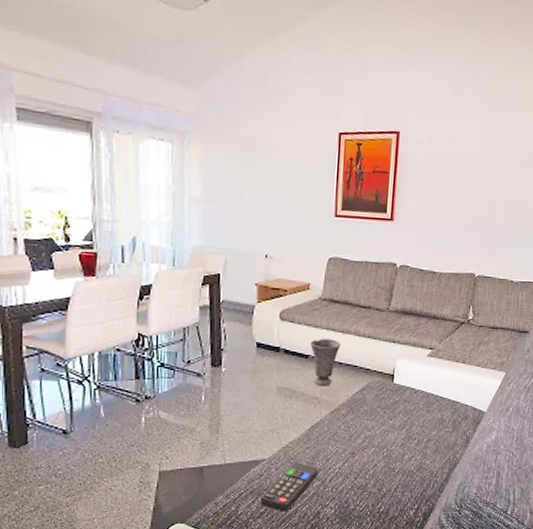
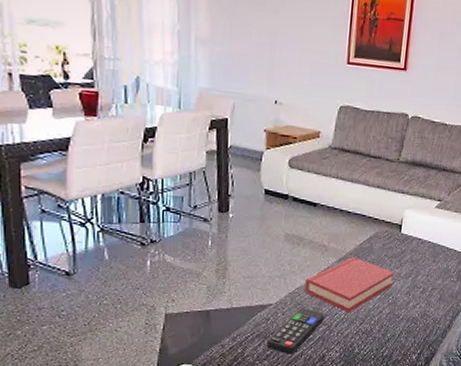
hardback book: none [297,409,388,468] -> present [304,257,394,313]
vase: present [310,339,341,386] -> none [319,187,350,234]

